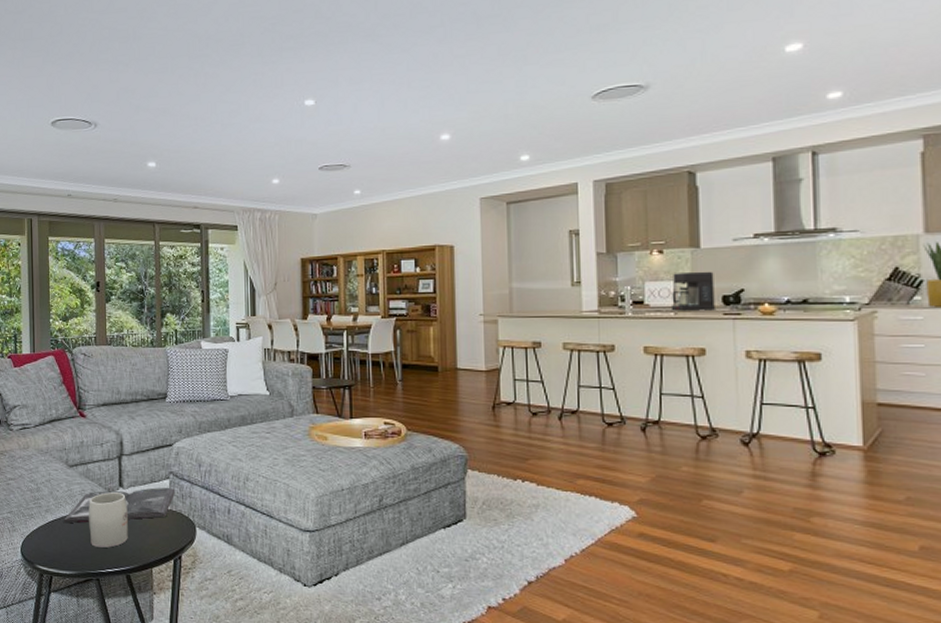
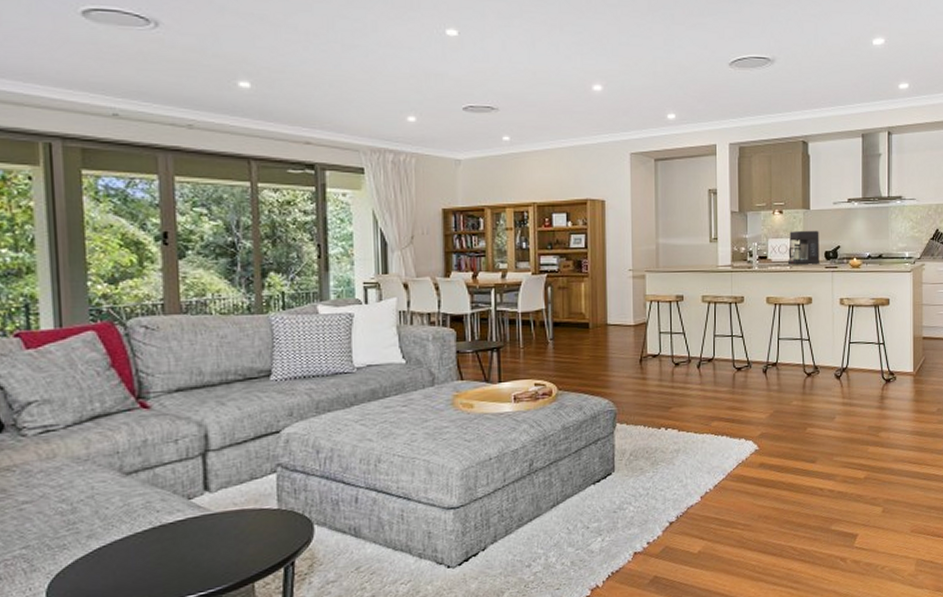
magazine: present [63,487,176,524] -> none [116,482,286,549]
mug: present [89,492,129,548] -> none [157,498,220,571]

